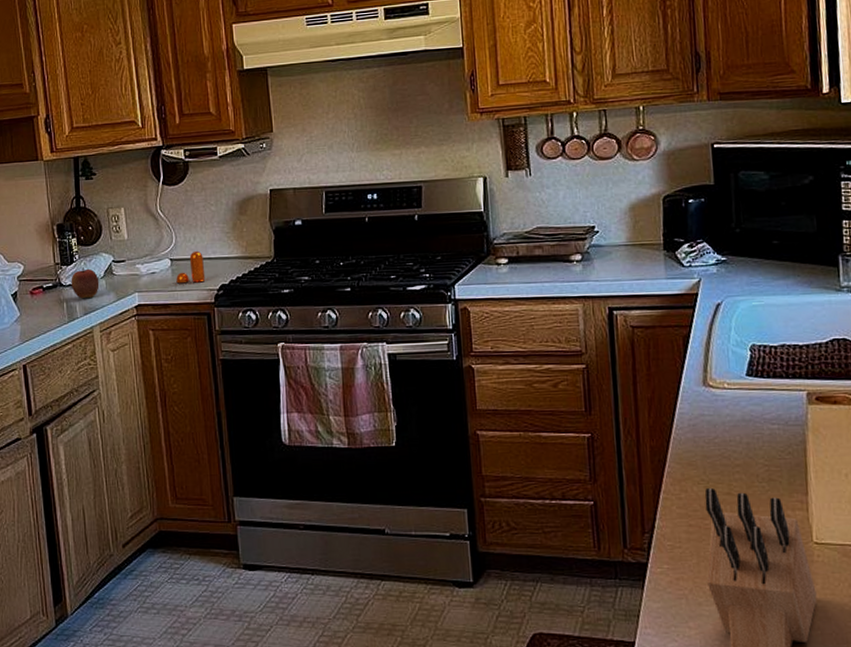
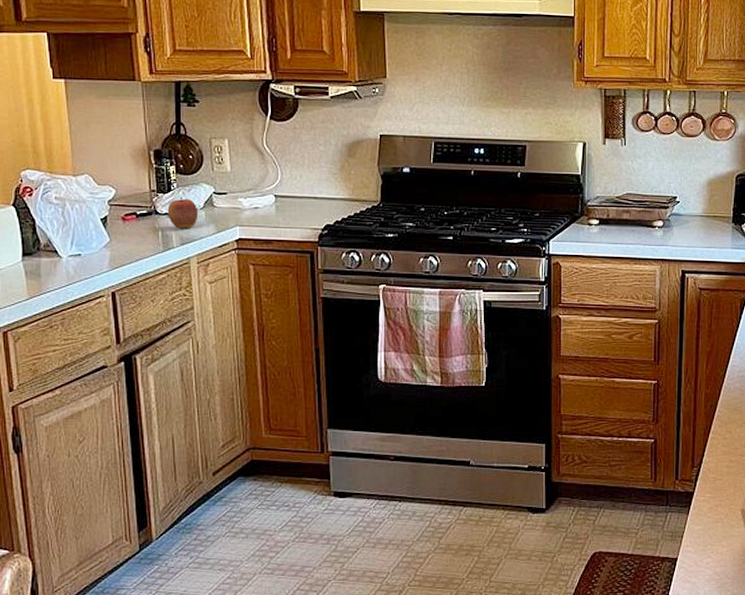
pepper shaker: present [176,250,206,284] -> none [280,189,310,221]

